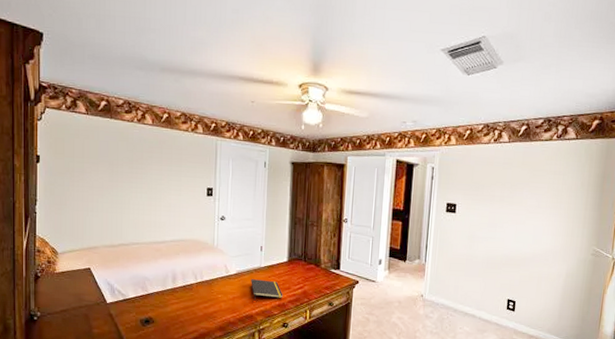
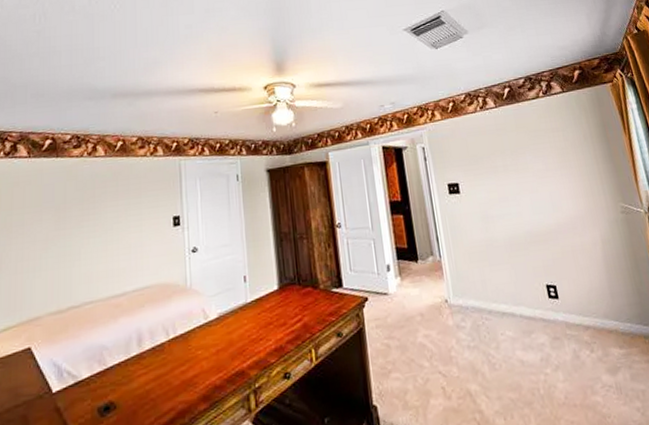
notepad: present [251,279,283,301] -> none [236,318,279,350]

